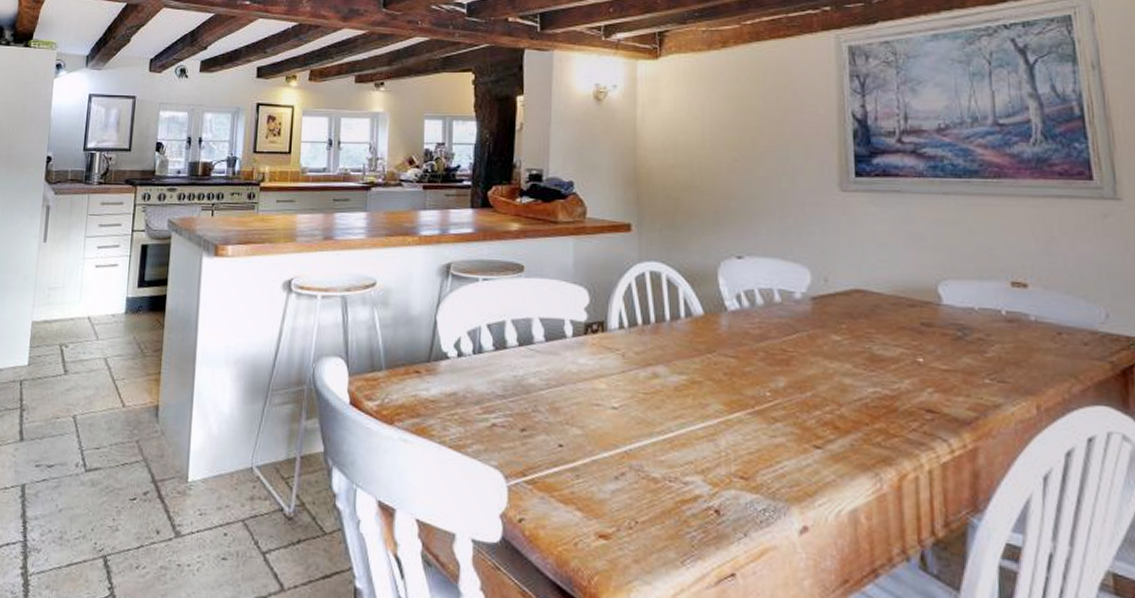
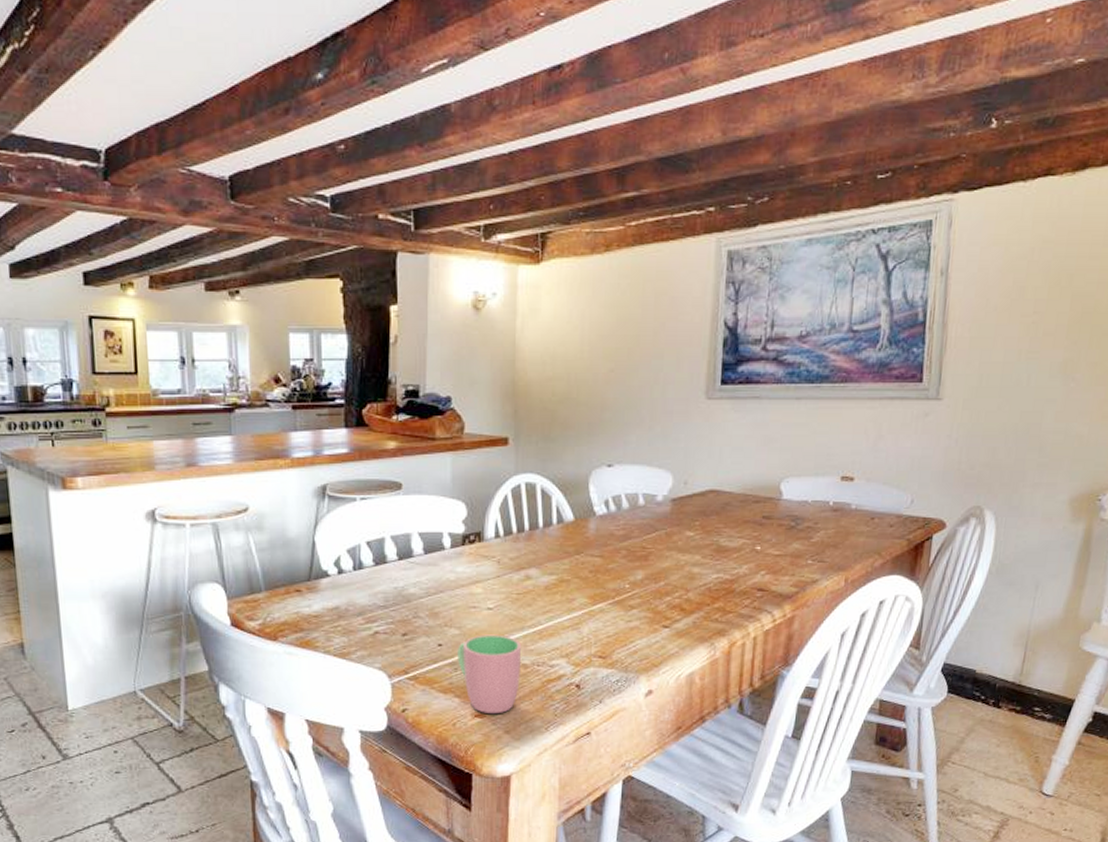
cup: none [580,437,650,536] -> present [458,634,521,713]

